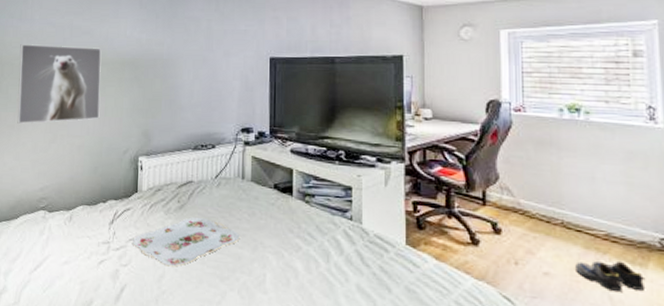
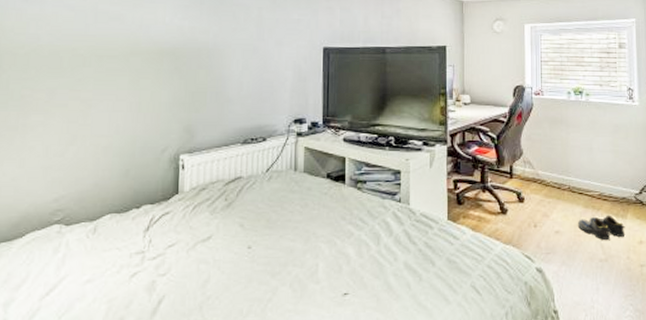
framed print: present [17,44,102,124] -> none [22,30,135,125]
serving tray: present [132,217,240,267] -> none [171,215,292,270]

